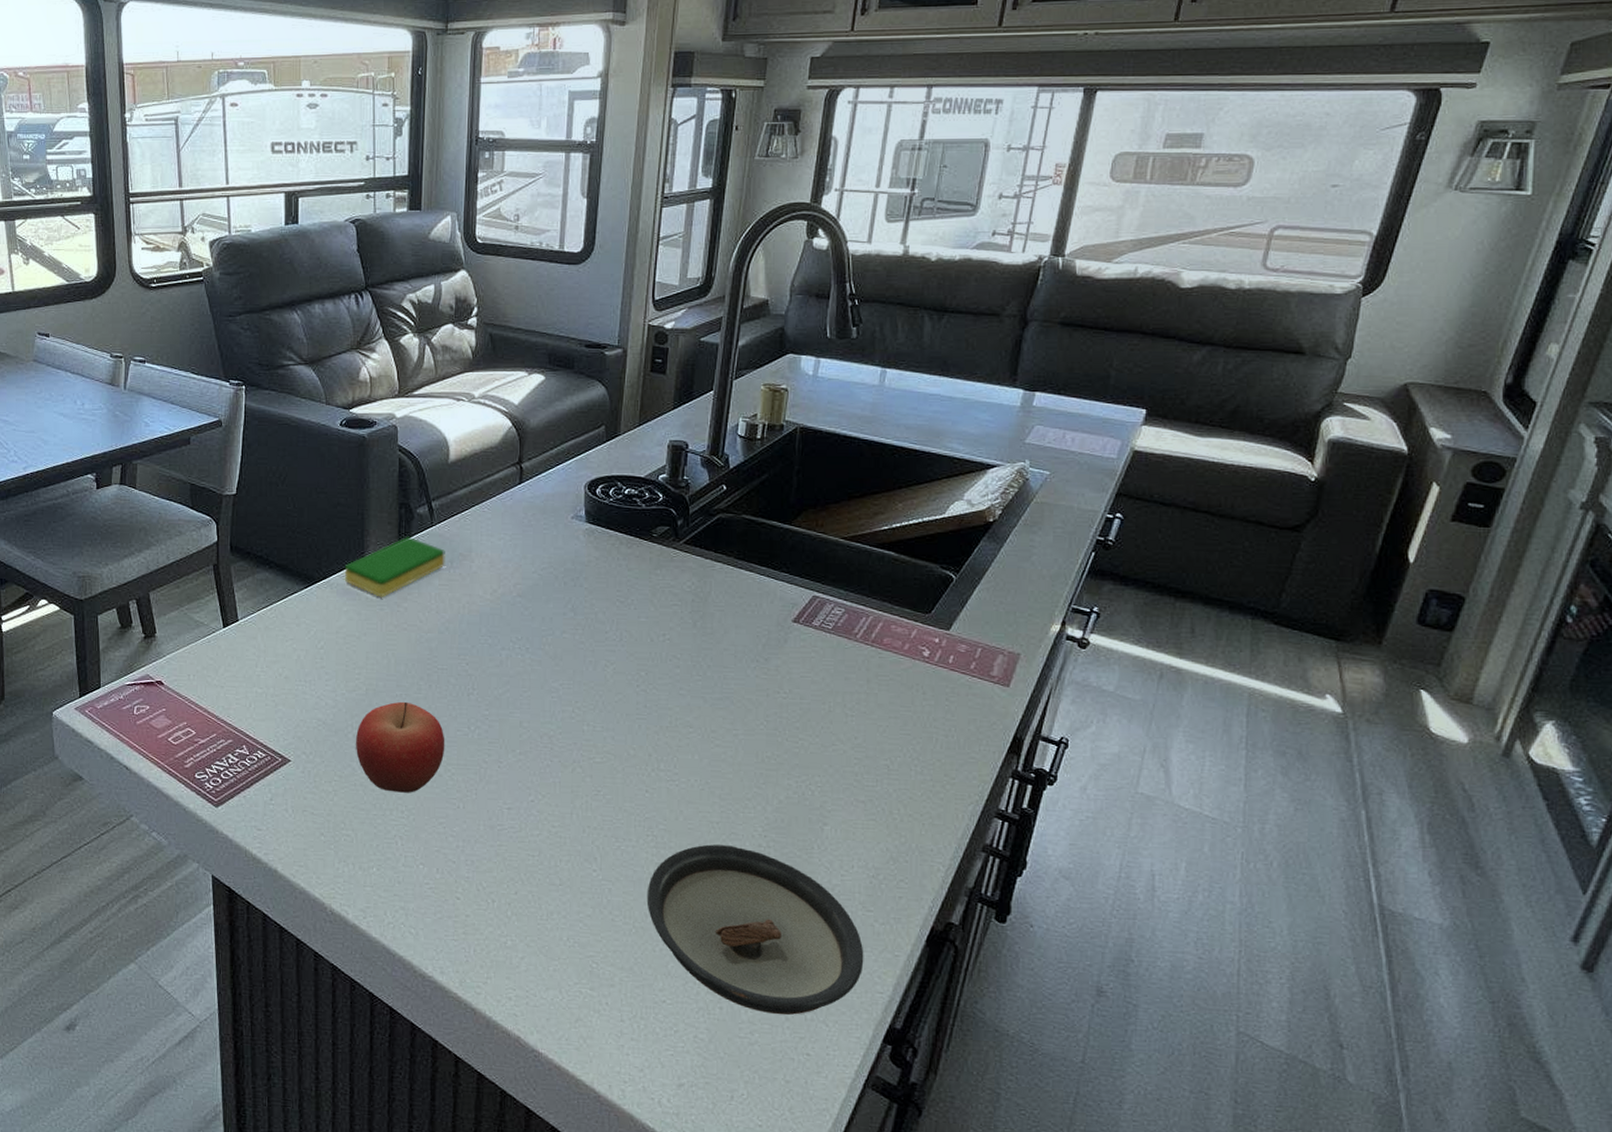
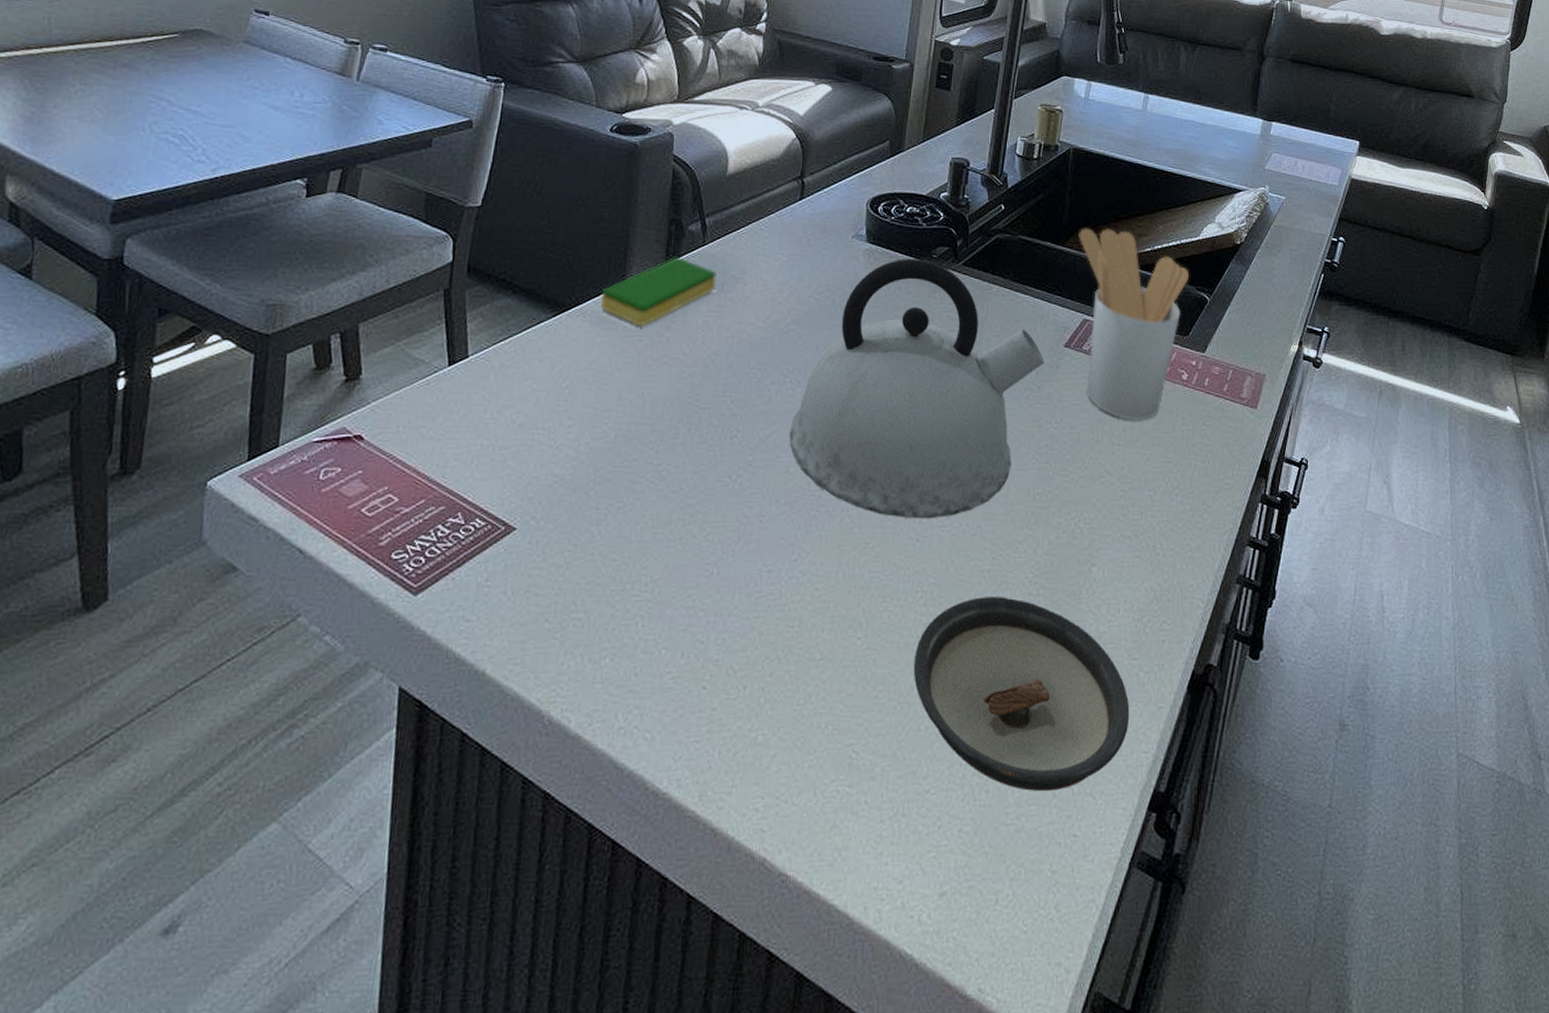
fruit: present [355,701,445,793] -> none [596,449,702,561]
kettle: none [521,538,772,774] -> present [789,258,1045,519]
utensil holder: none [807,507,933,694] -> present [1079,228,1190,421]

